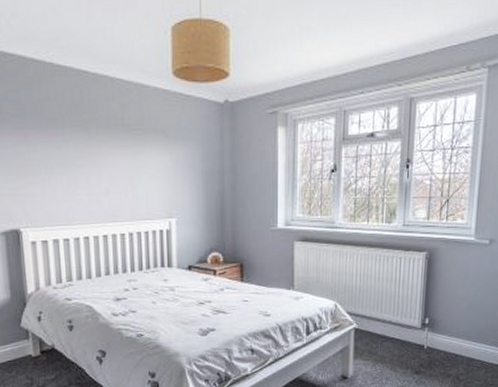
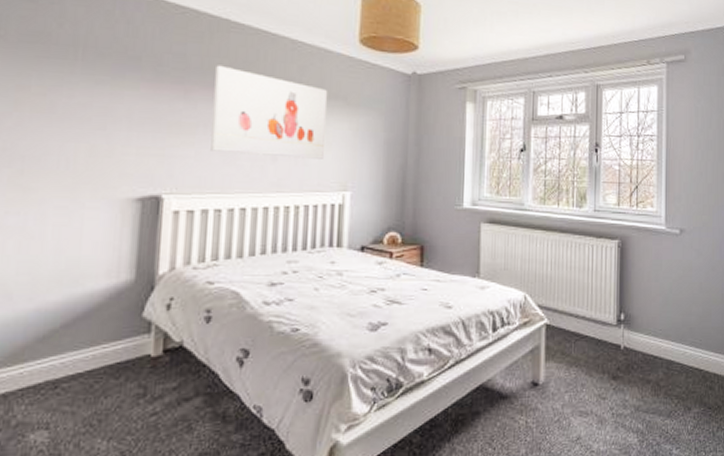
wall art: none [47,108,150,191] -> present [211,65,328,159]

